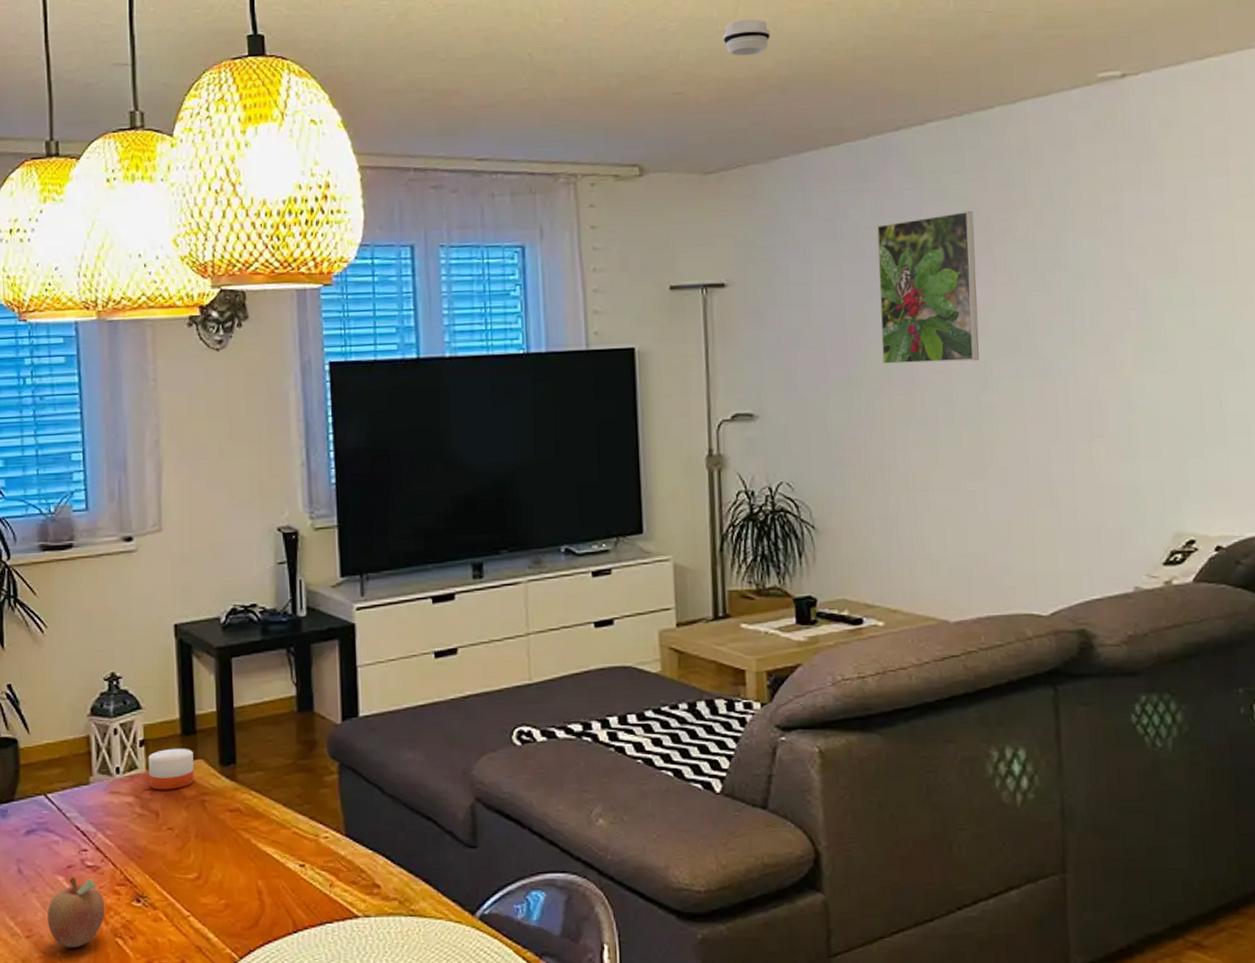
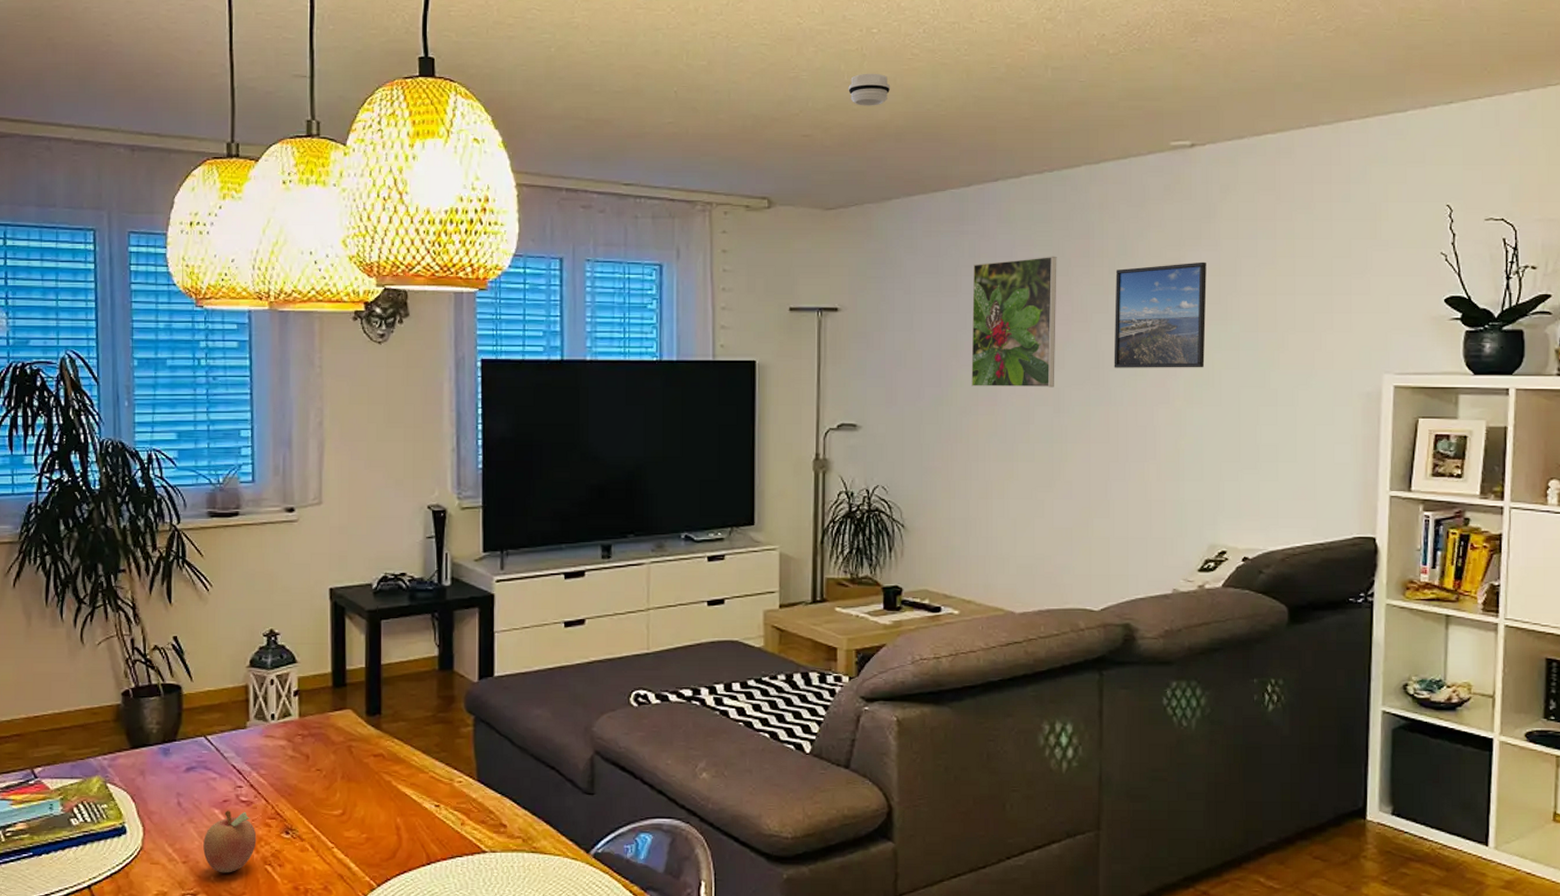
candle: present [148,748,194,790] -> none [301,698,343,736]
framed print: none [1042,207,1155,335] -> present [1114,262,1207,368]

